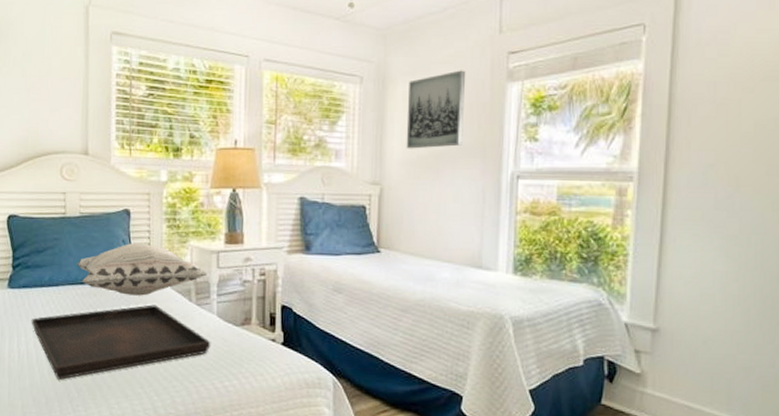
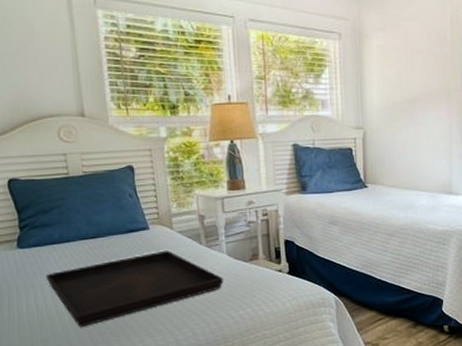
decorative pillow: present [76,242,208,296] -> none [85,195,215,244]
wall art: present [406,70,466,149] -> none [382,25,431,96]

